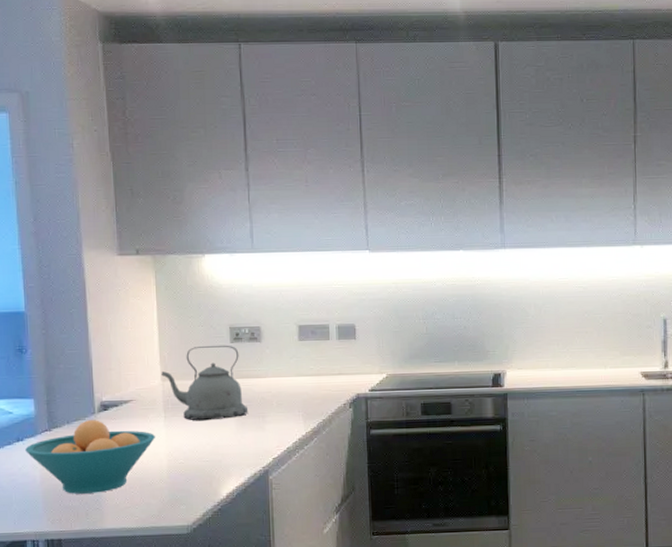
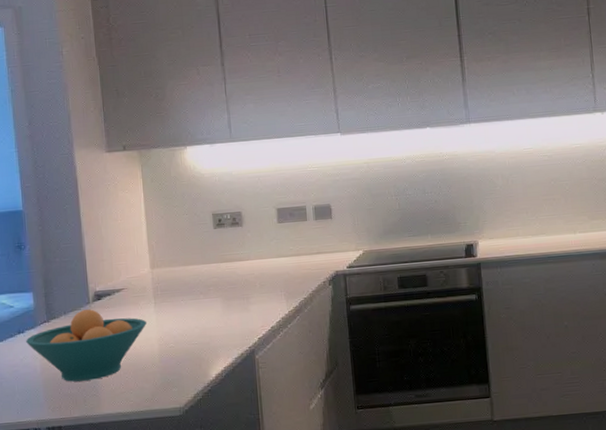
kettle: present [161,345,249,421] -> none [150,231,233,305]

